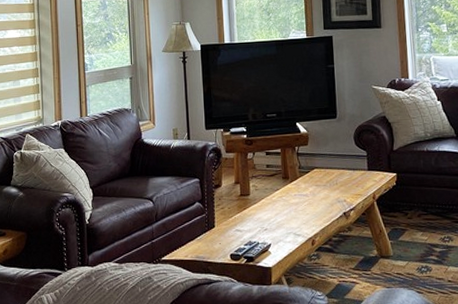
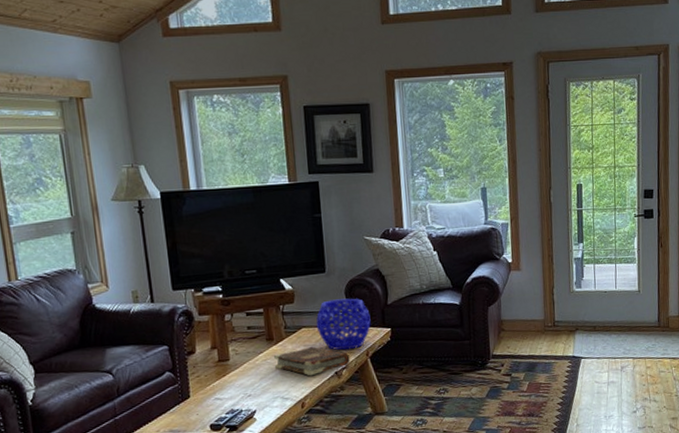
book: none [288,186,358,215] -> present [273,346,350,376]
decorative bowl: none [327,143,378,192] -> present [316,298,371,351]

